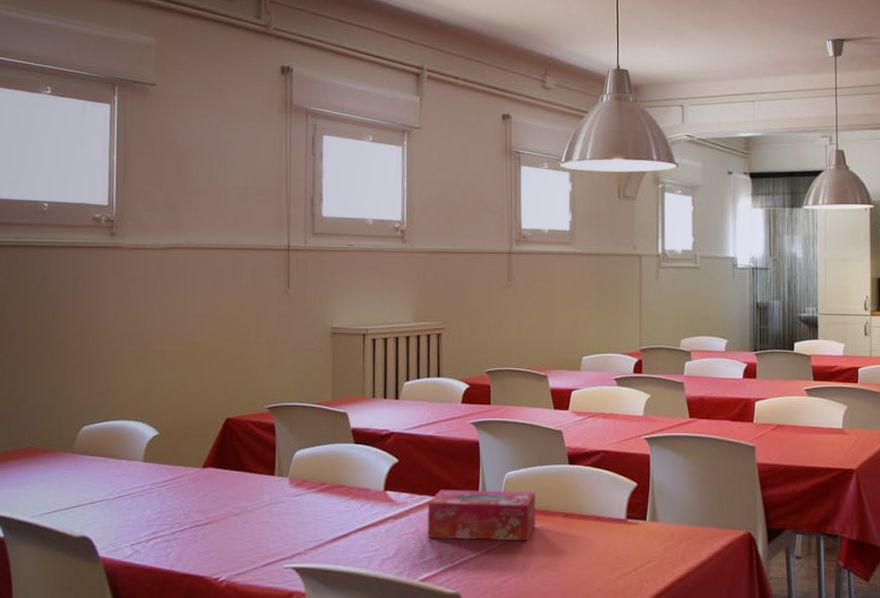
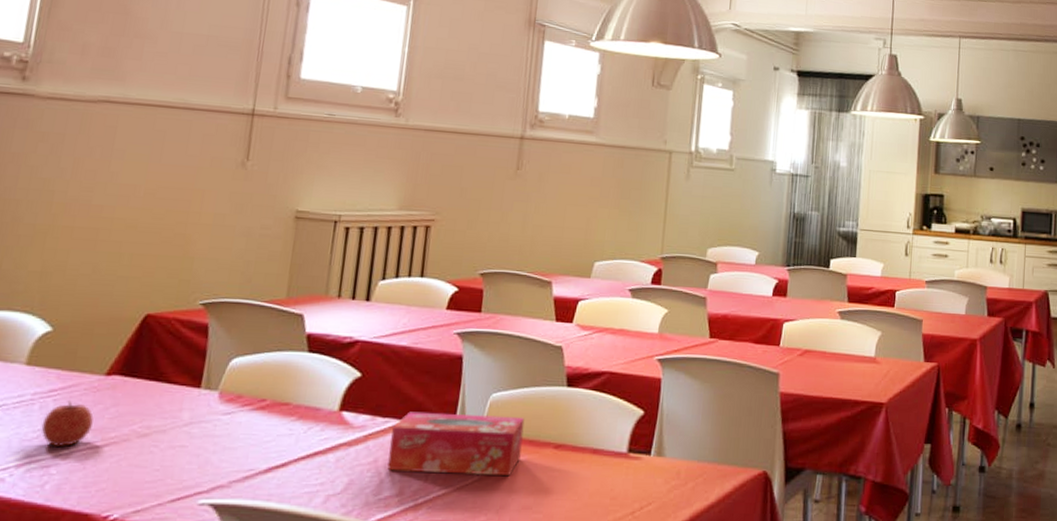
fruit: none [160,489,198,526] -> present [41,401,94,448]

